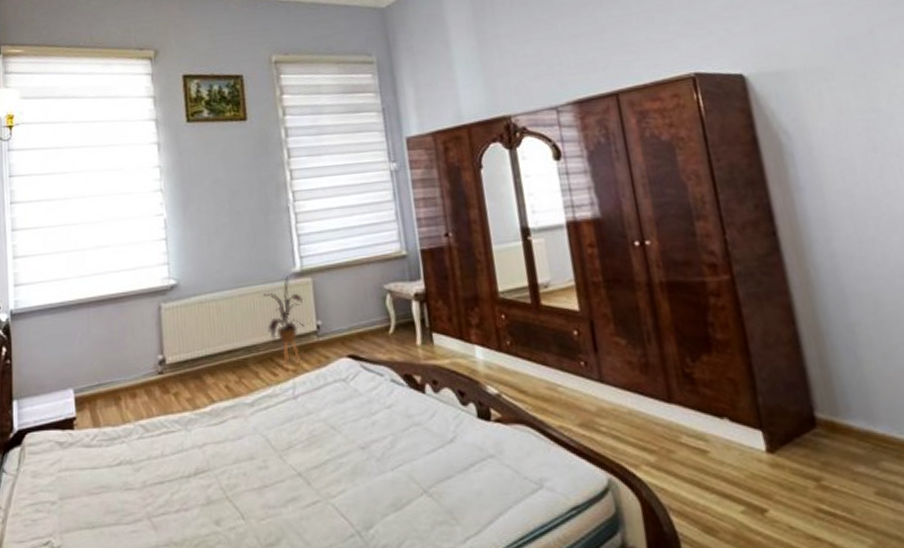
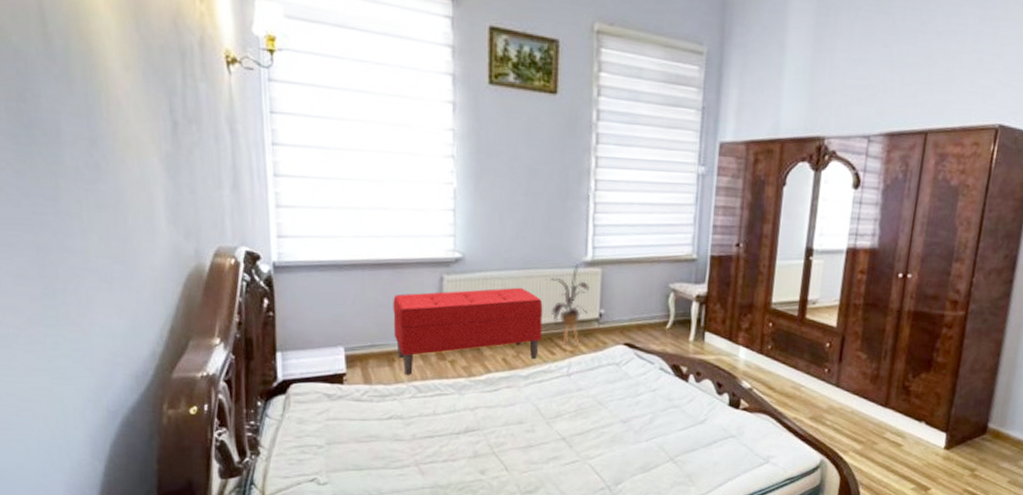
bench: none [116,307,262,414] -> present [393,287,543,375]

